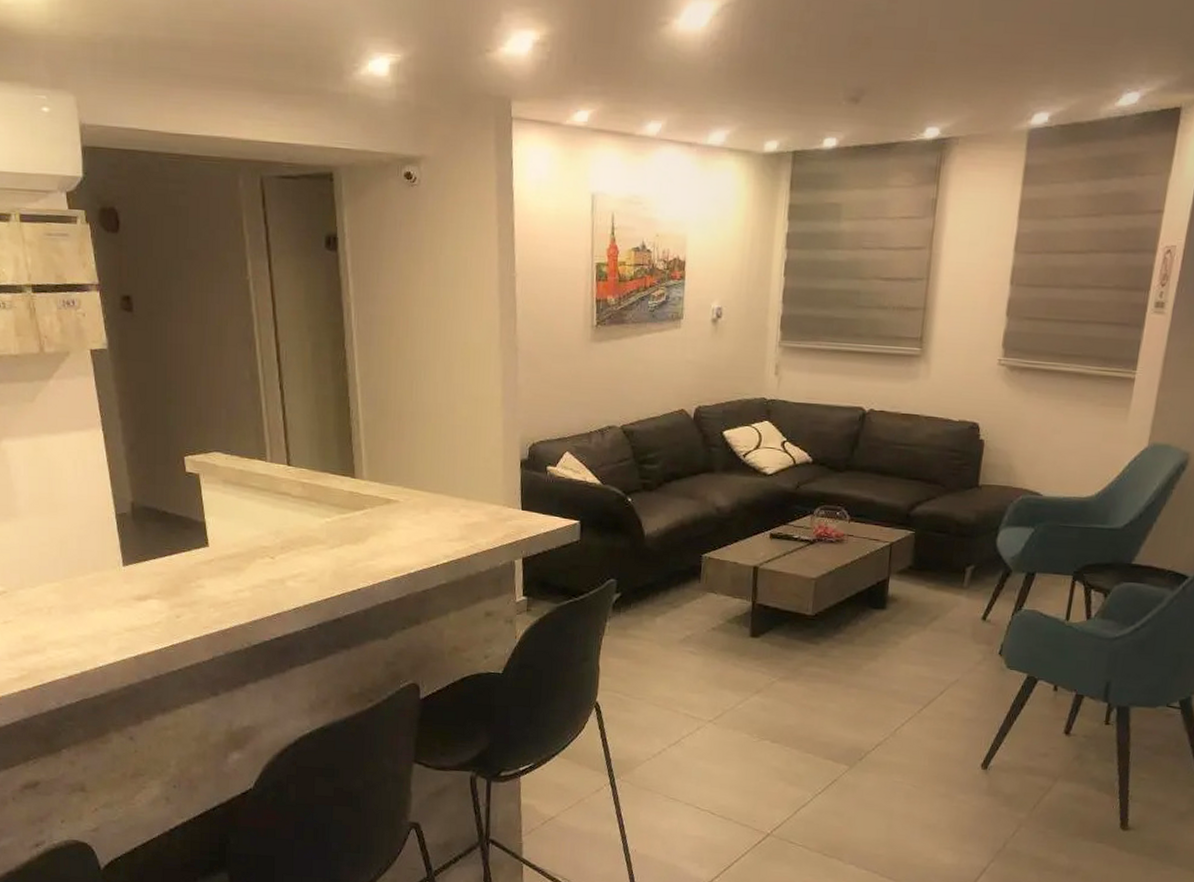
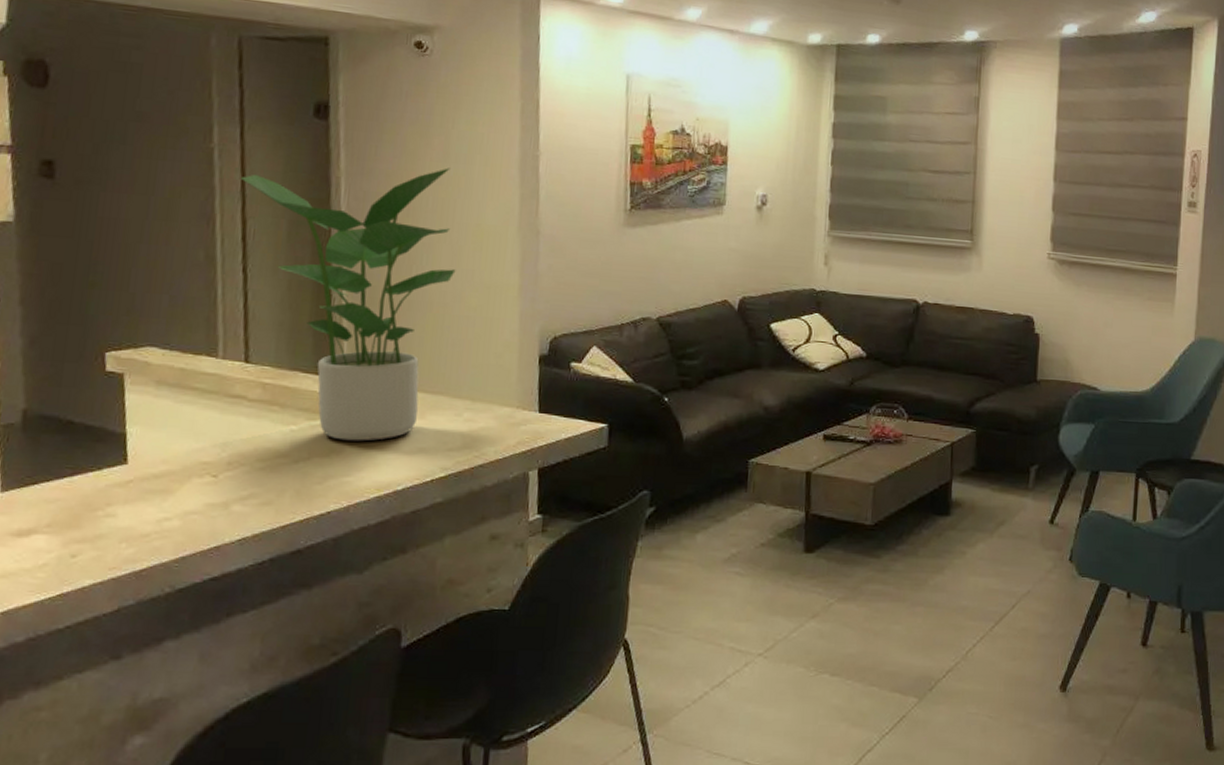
potted plant: none [272,291,449,532] -> present [241,168,456,442]

